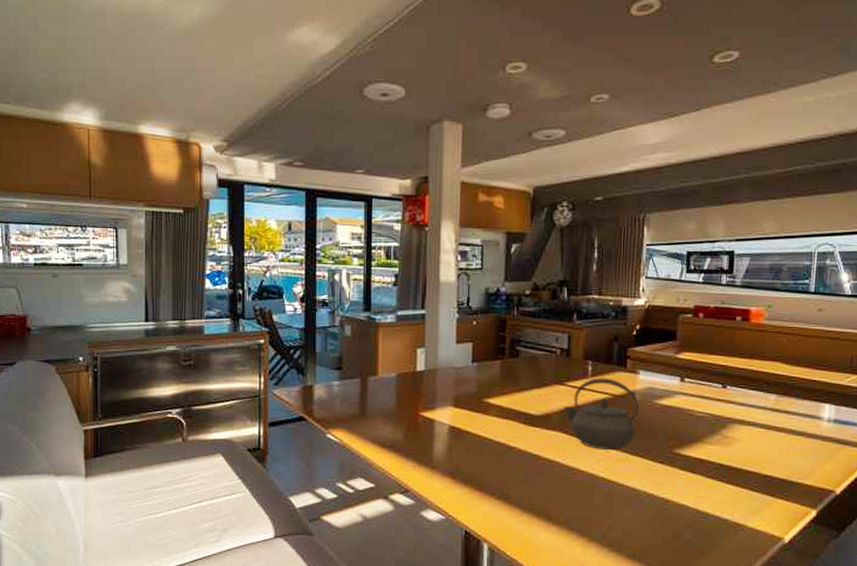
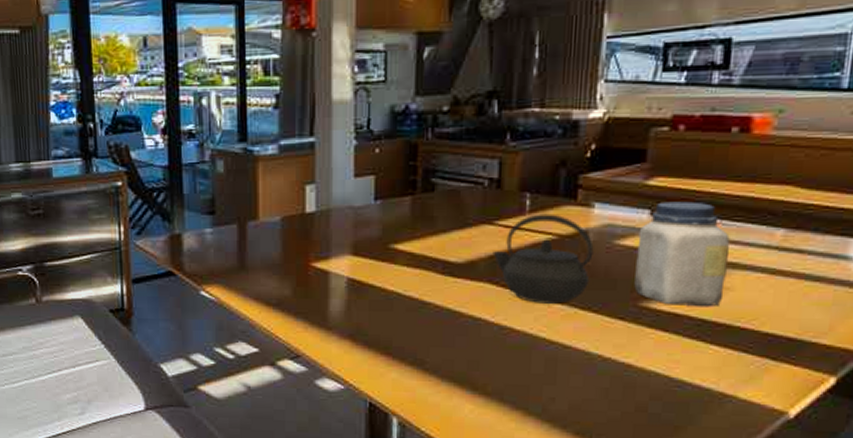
jar: none [670,371,738,454] -> present [634,201,730,307]

